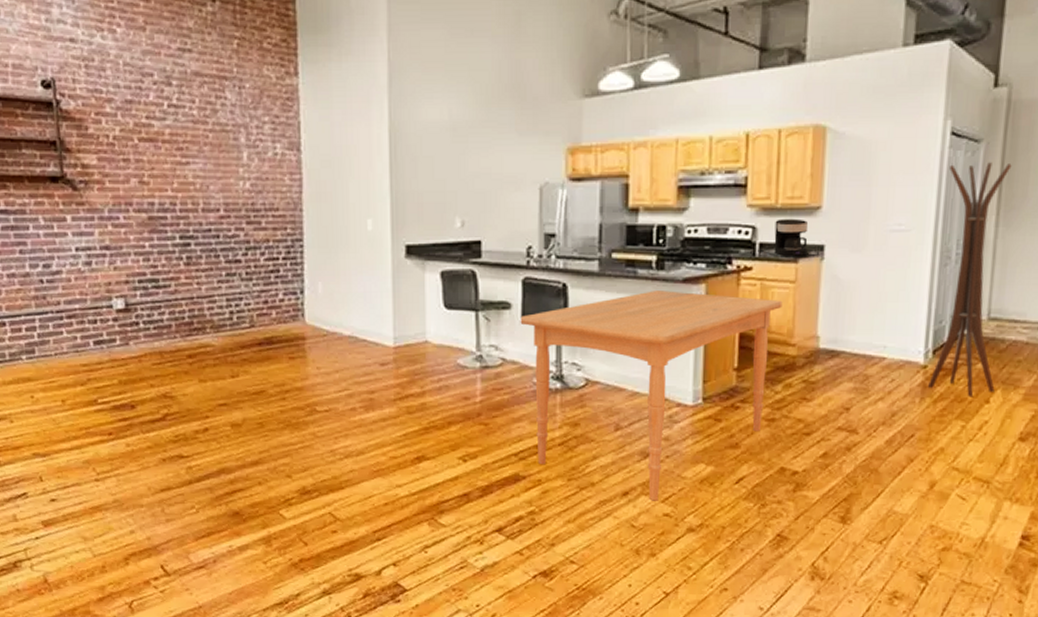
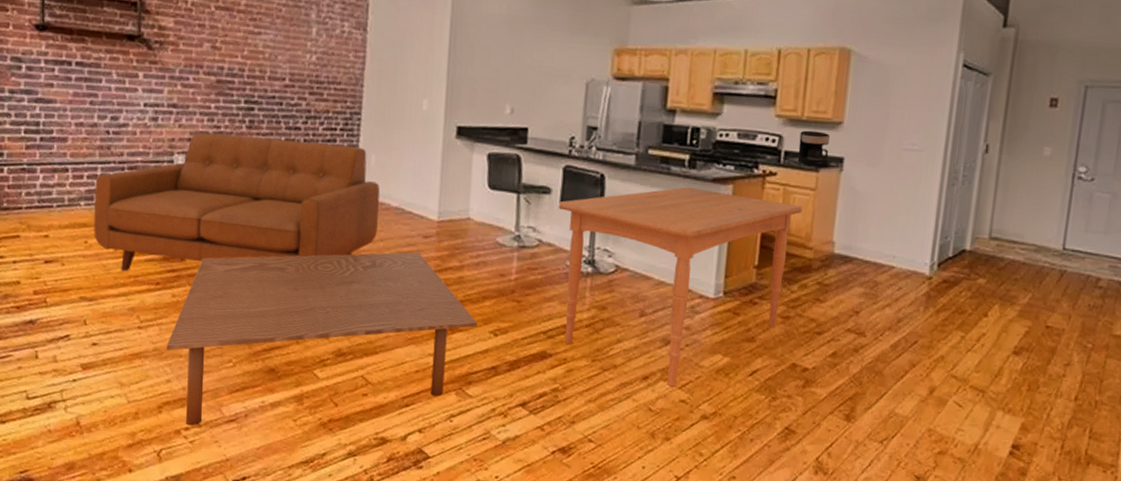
sofa: none [34,273,332,424] -> present [94,132,380,271]
coffee table: none [126,381,445,575] -> present [166,252,478,426]
coat rack: present [928,162,1012,397] -> none [932,93,1016,310]

